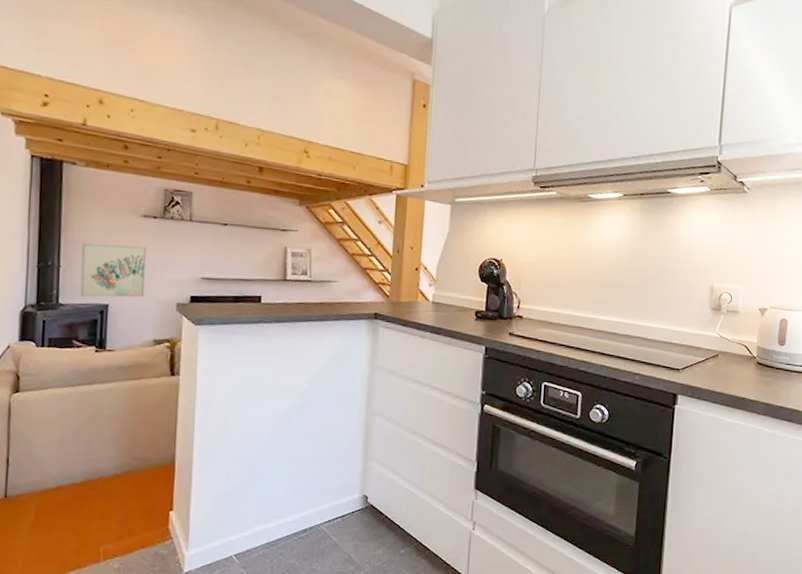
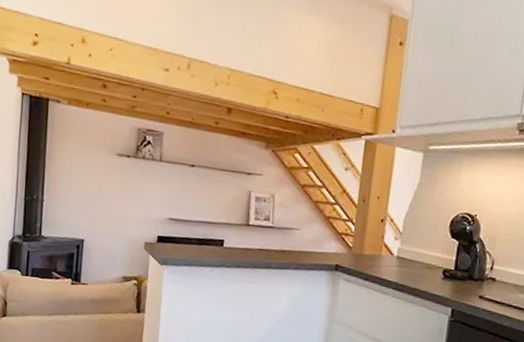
wall art: present [79,243,147,298] -> none [59,179,120,235]

